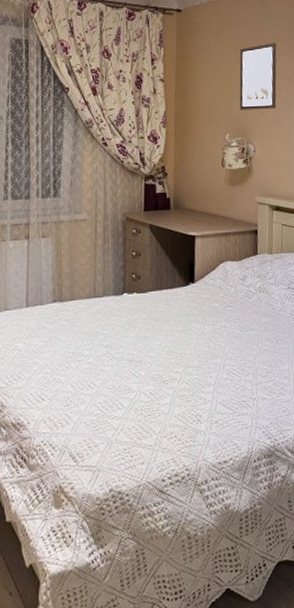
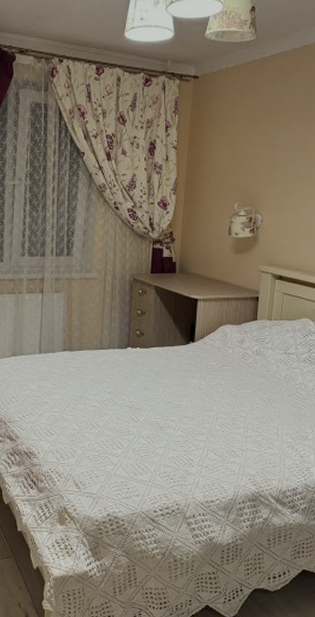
wall art: present [239,43,277,110] -> none [250,113,293,180]

